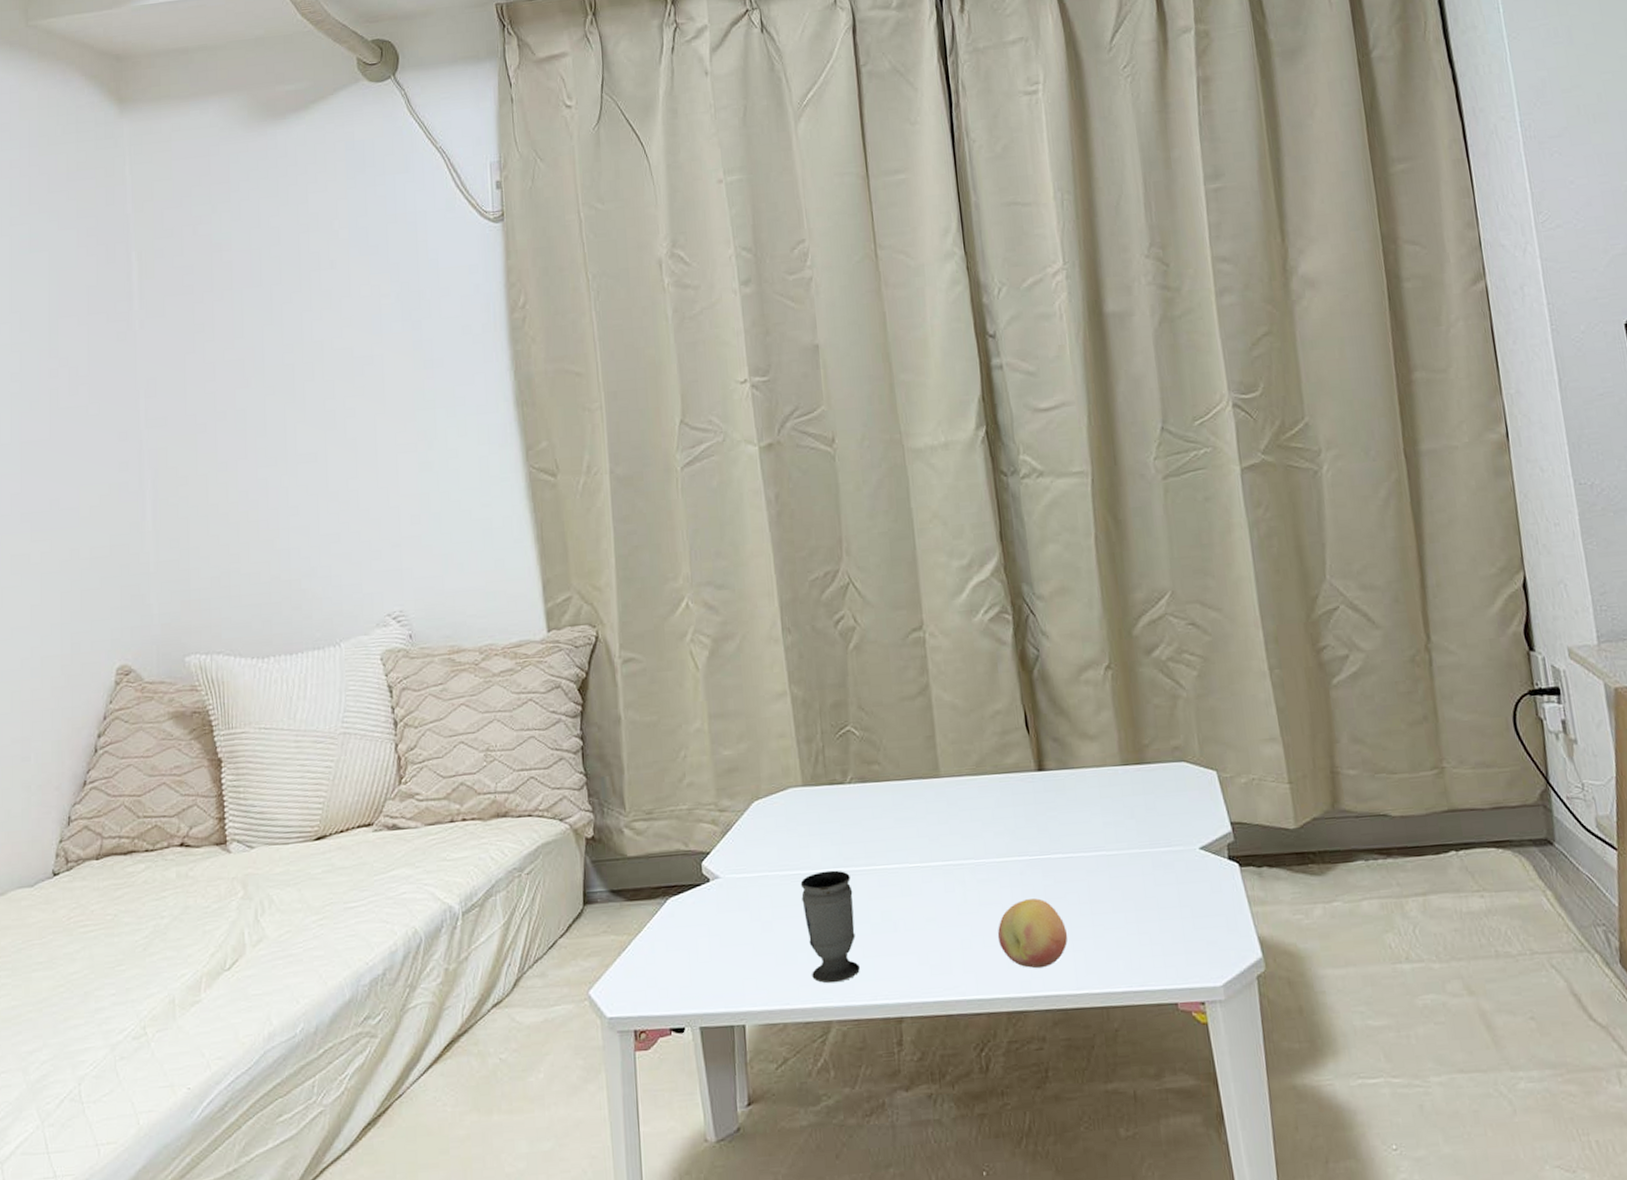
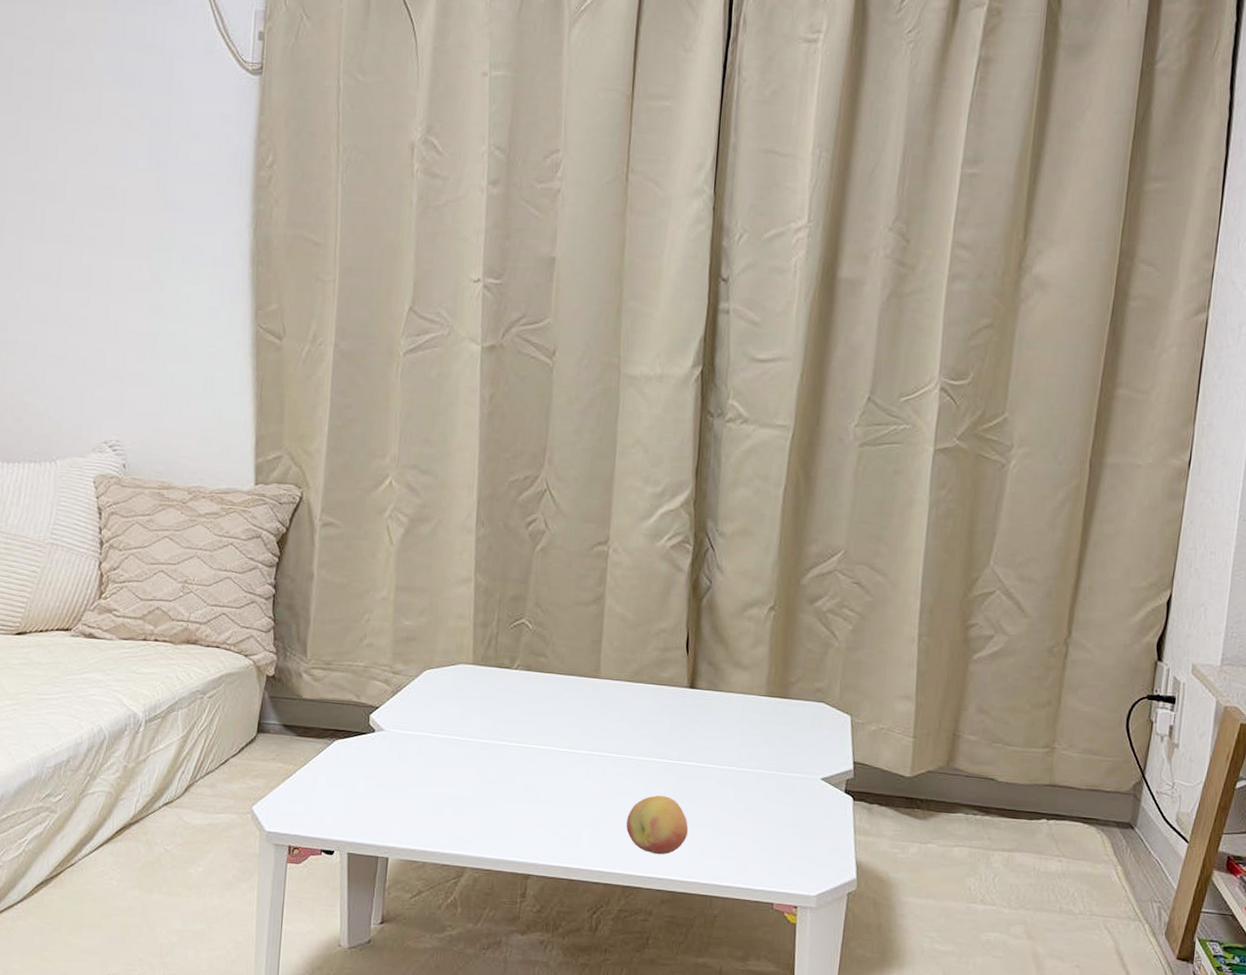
cup: present [800,870,860,984] -> none [455,741,503,837]

